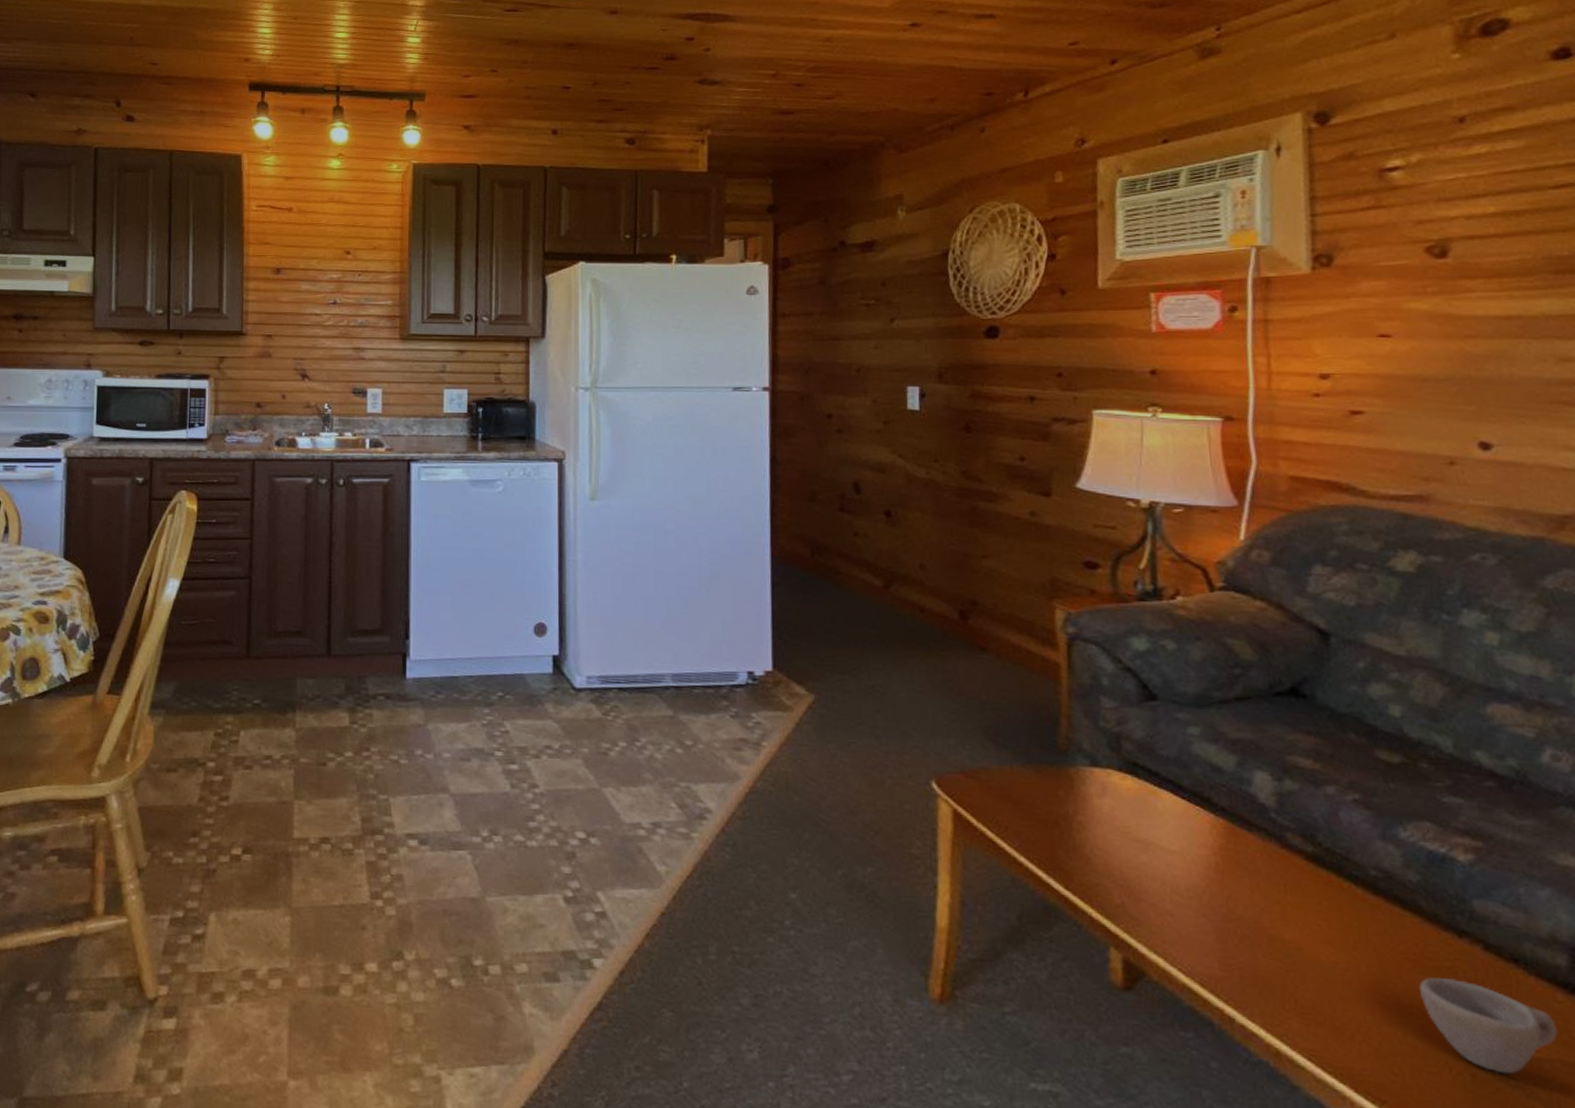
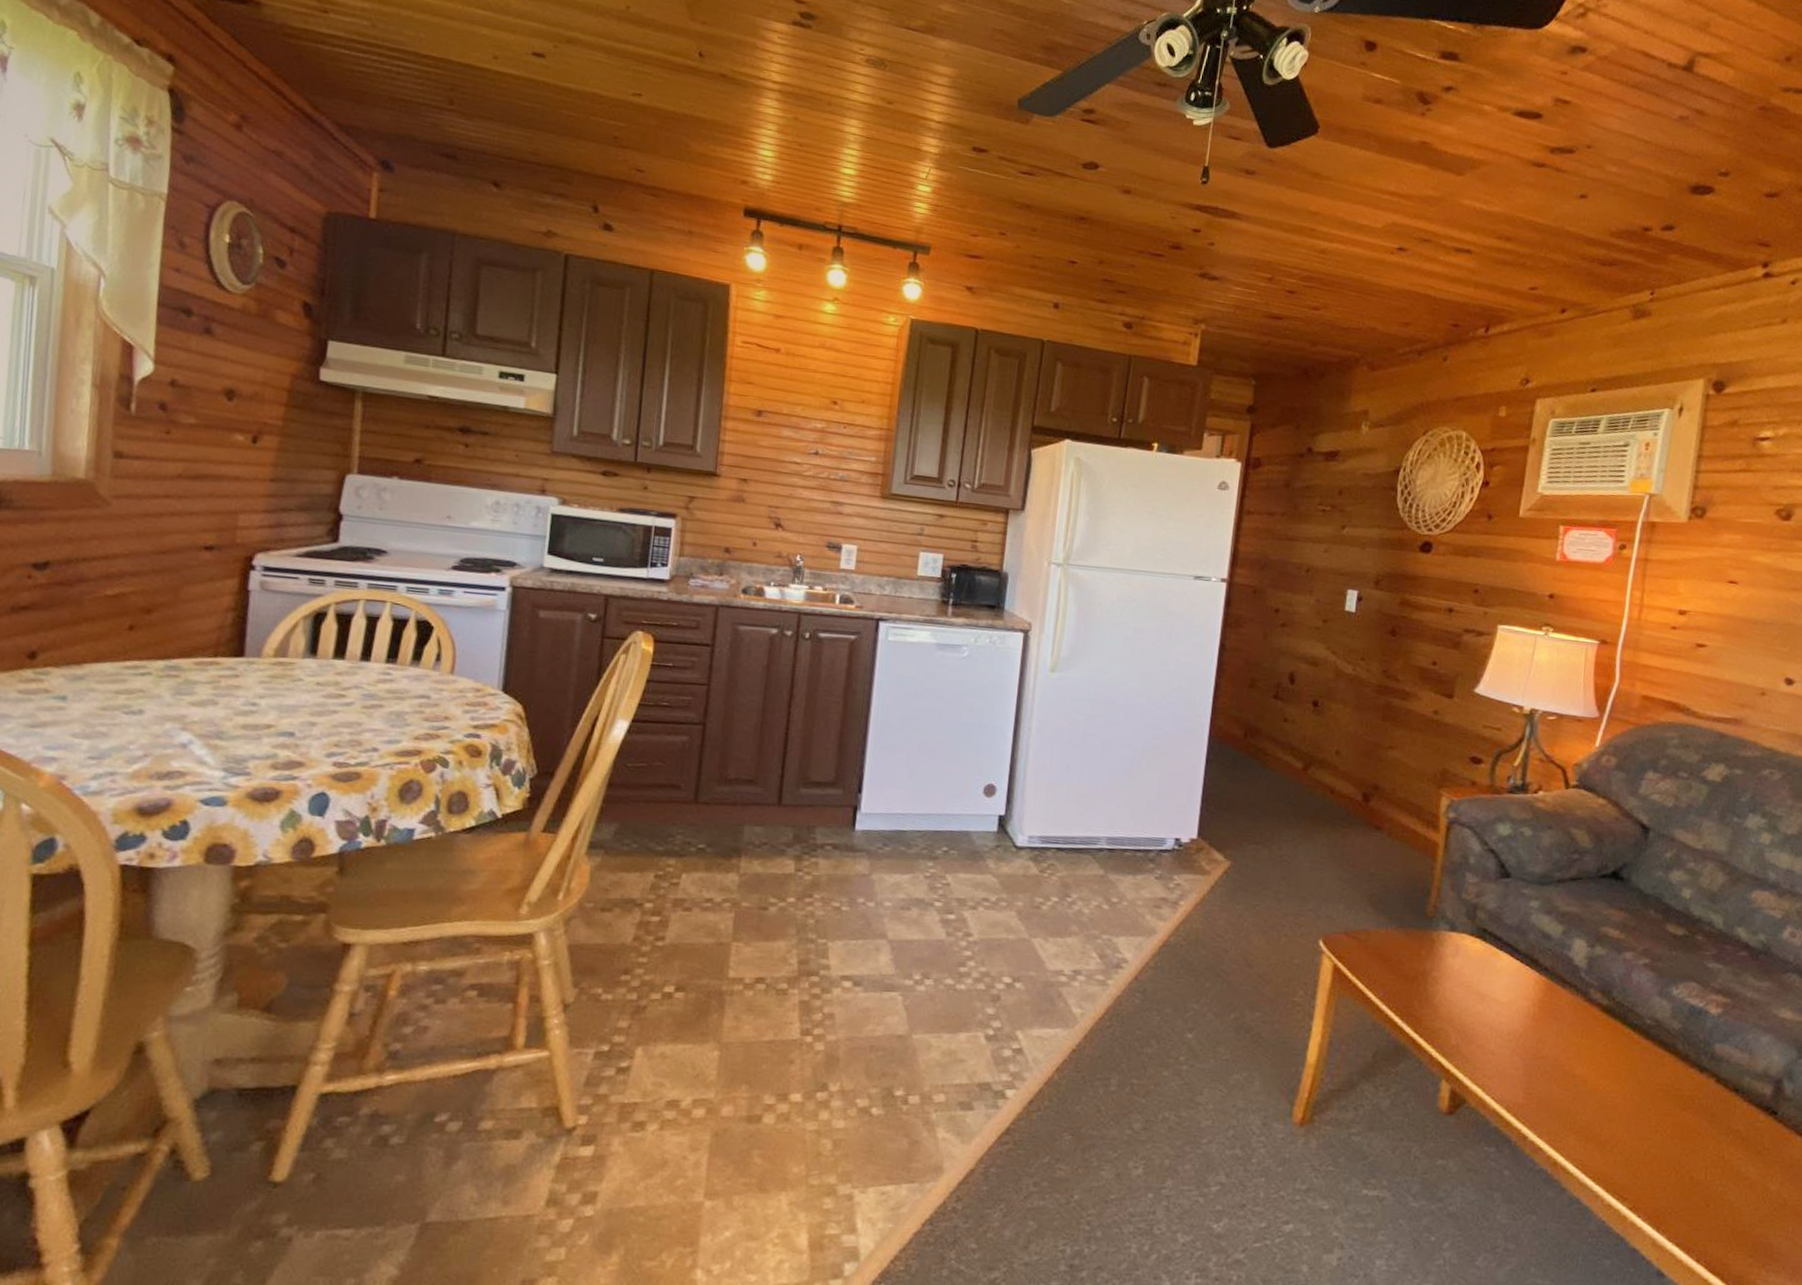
cup: present [1418,977,1558,1075] -> none [1665,1103,1755,1176]

